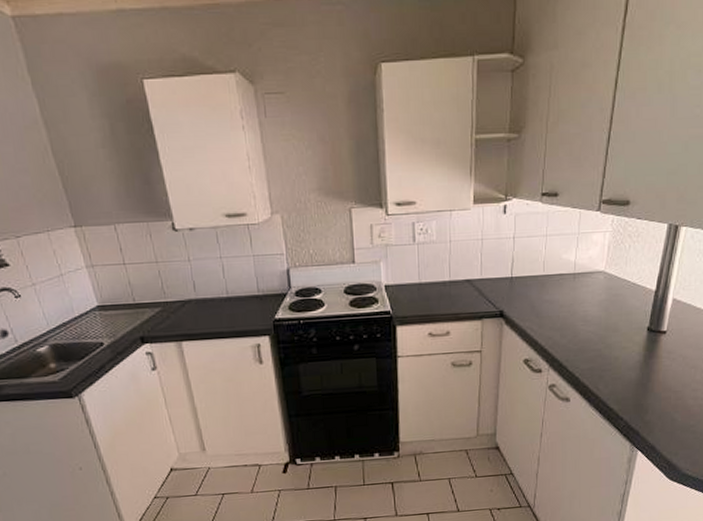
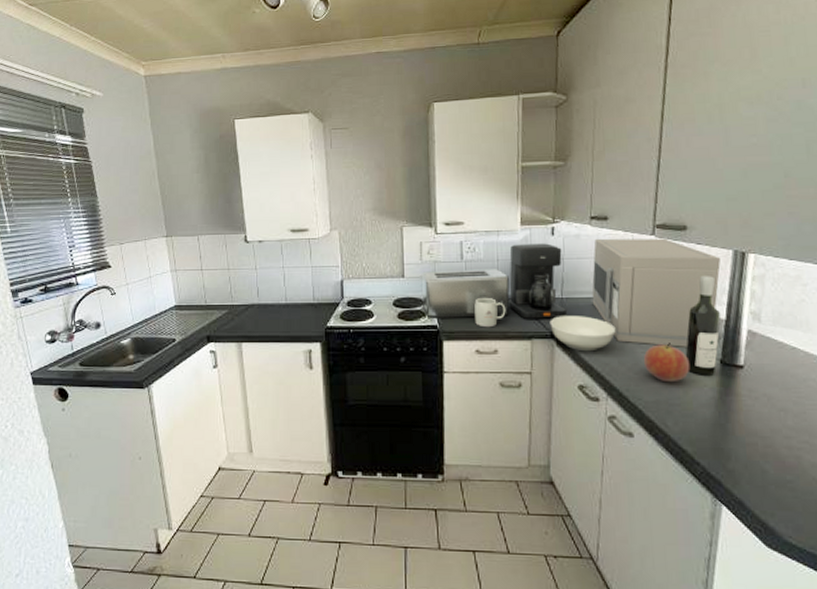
toaster: none [373,250,462,306] -> present [422,269,510,320]
mug: none [427,279,458,311] -> present [474,297,506,328]
coffee maker: none [460,222,515,300] -> present [508,243,567,319]
bowl: none [499,293,560,328] -> present [549,316,616,352]
microwave: none [539,214,656,318] -> present [592,238,721,347]
fruit: none [582,313,622,351] -> present [643,341,690,383]
bottle: none [618,249,651,342] -> present [685,276,721,375]

